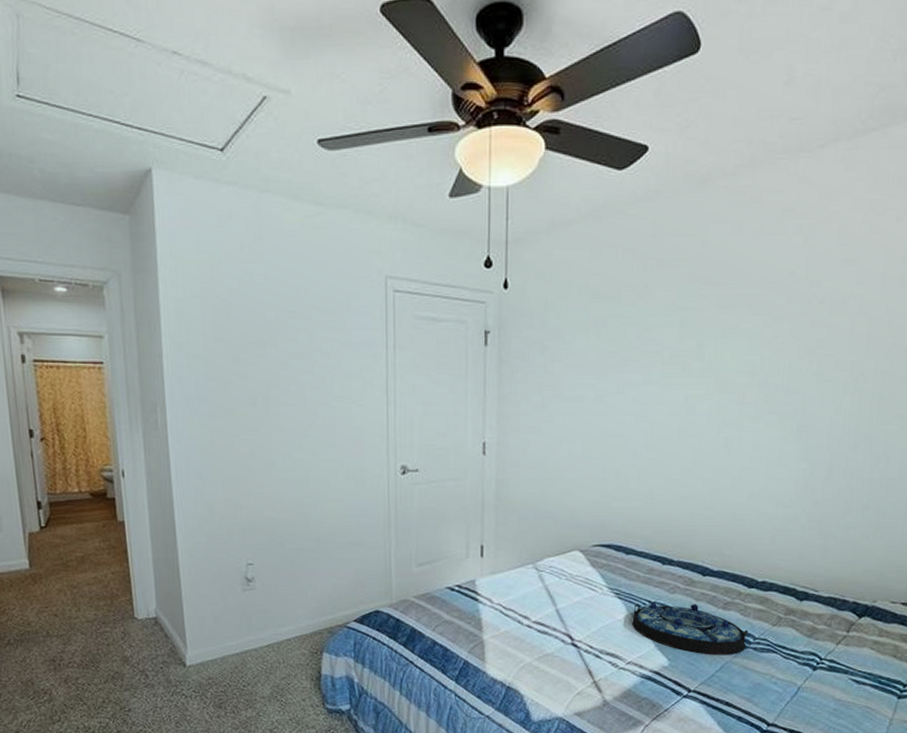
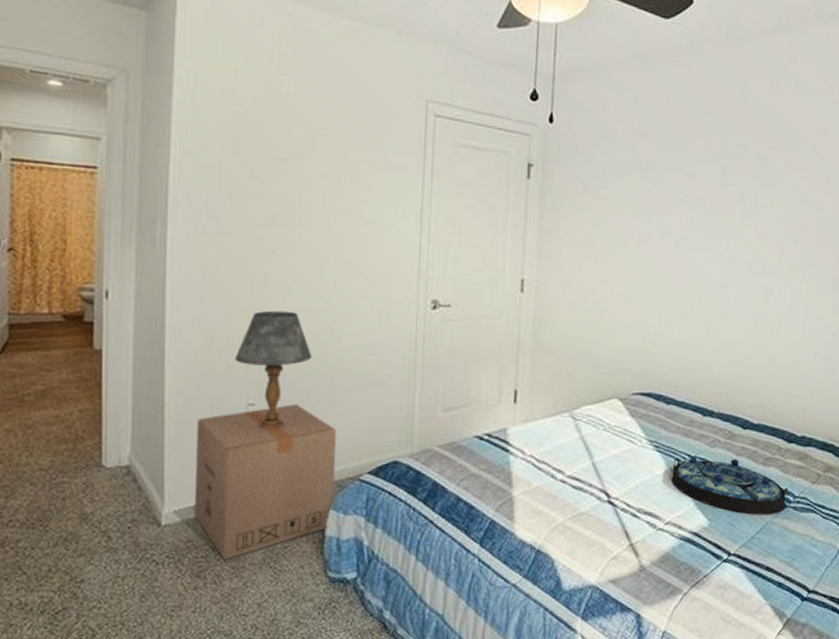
cardboard box: none [207,563,327,694] -> present [195,404,337,559]
table lamp: none [233,481,299,586] -> present [235,310,312,430]

